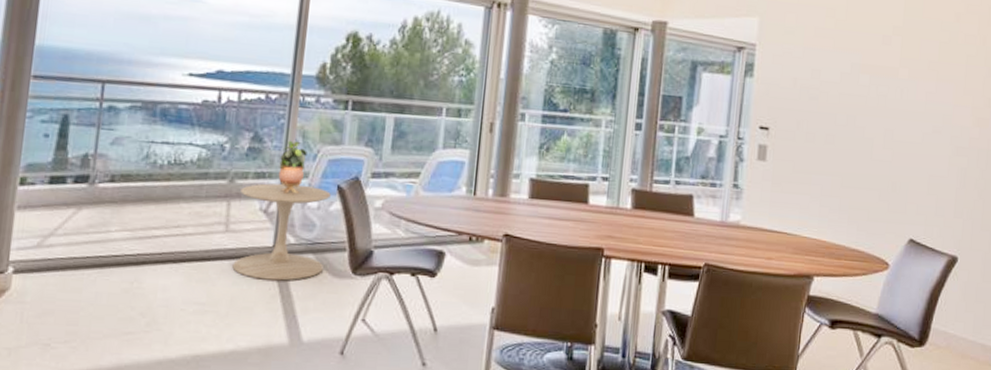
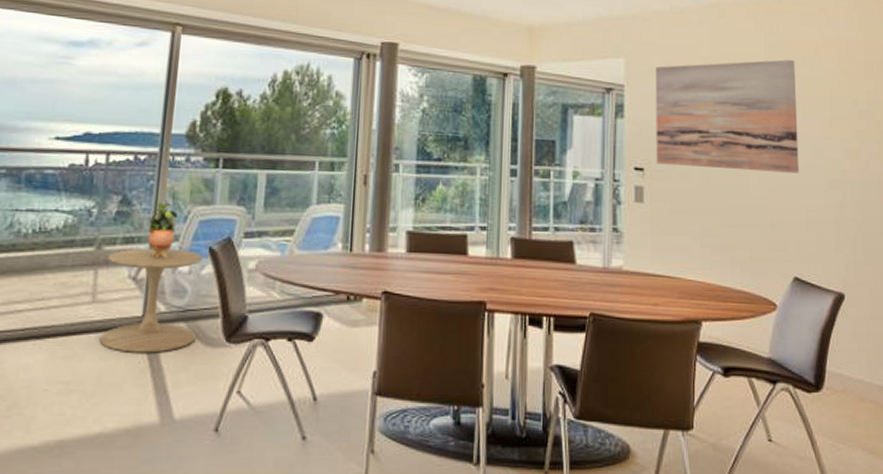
wall art: none [782,25,933,139] -> present [656,60,799,173]

